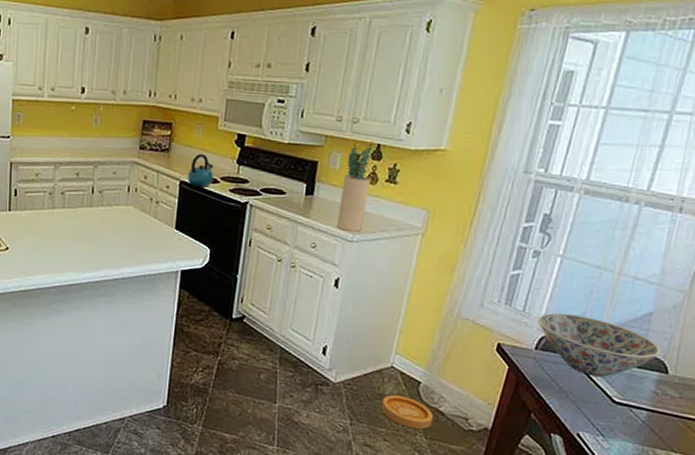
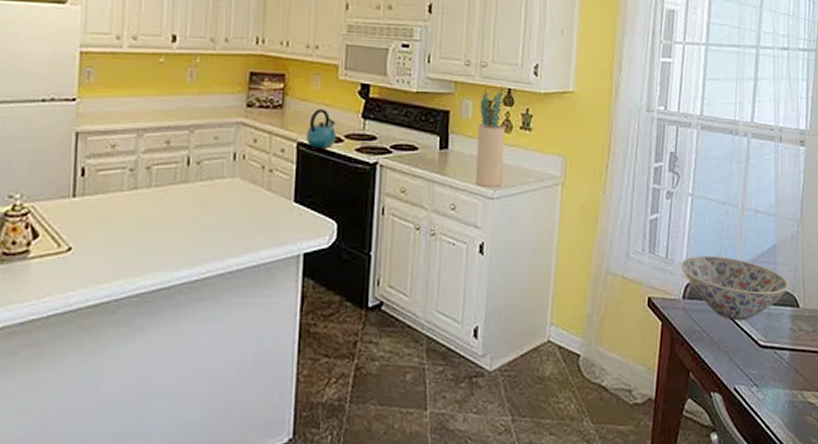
pet bowl: present [380,395,434,430] -> none [542,375,598,414]

